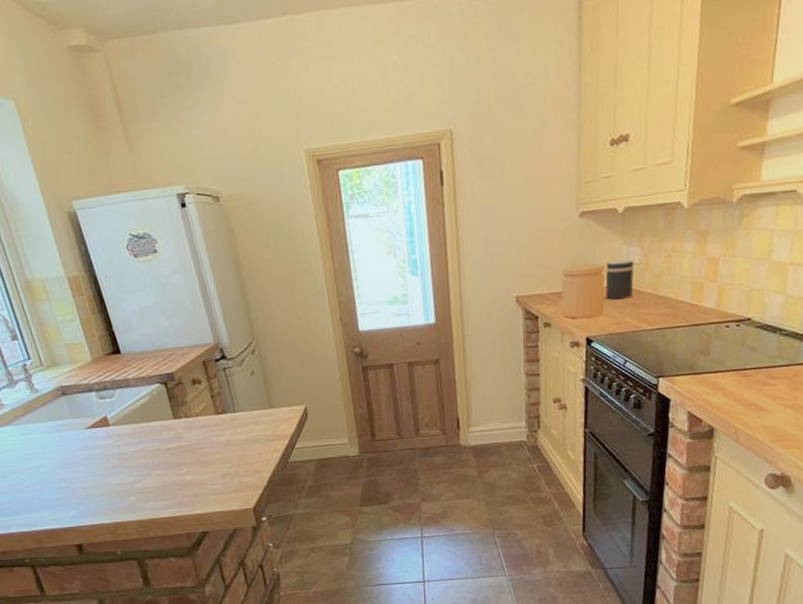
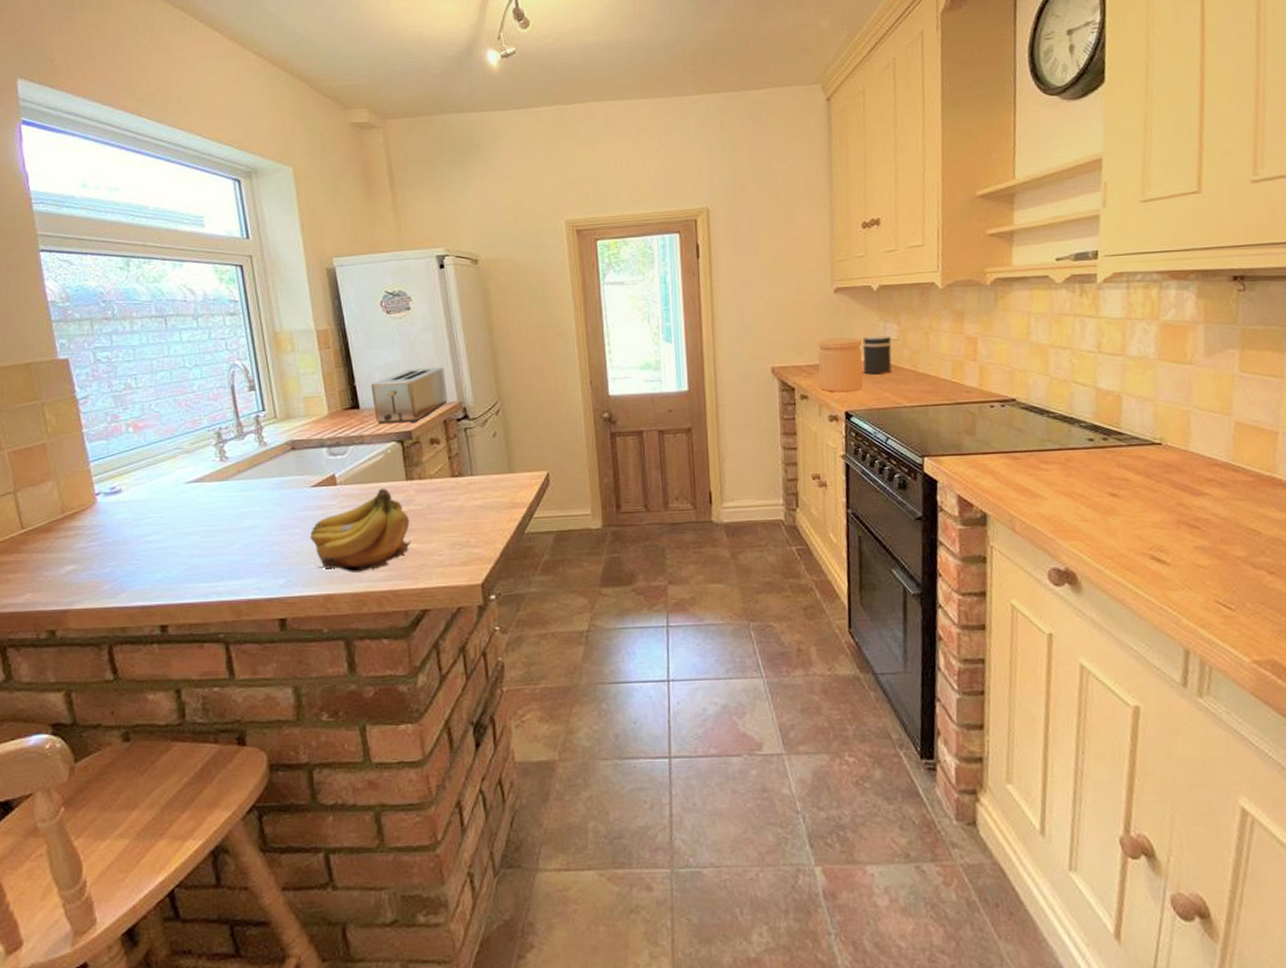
fruit: none [92,427,185,504] -> present [310,488,410,574]
toaster: none [128,309,205,368] -> present [371,366,448,425]

